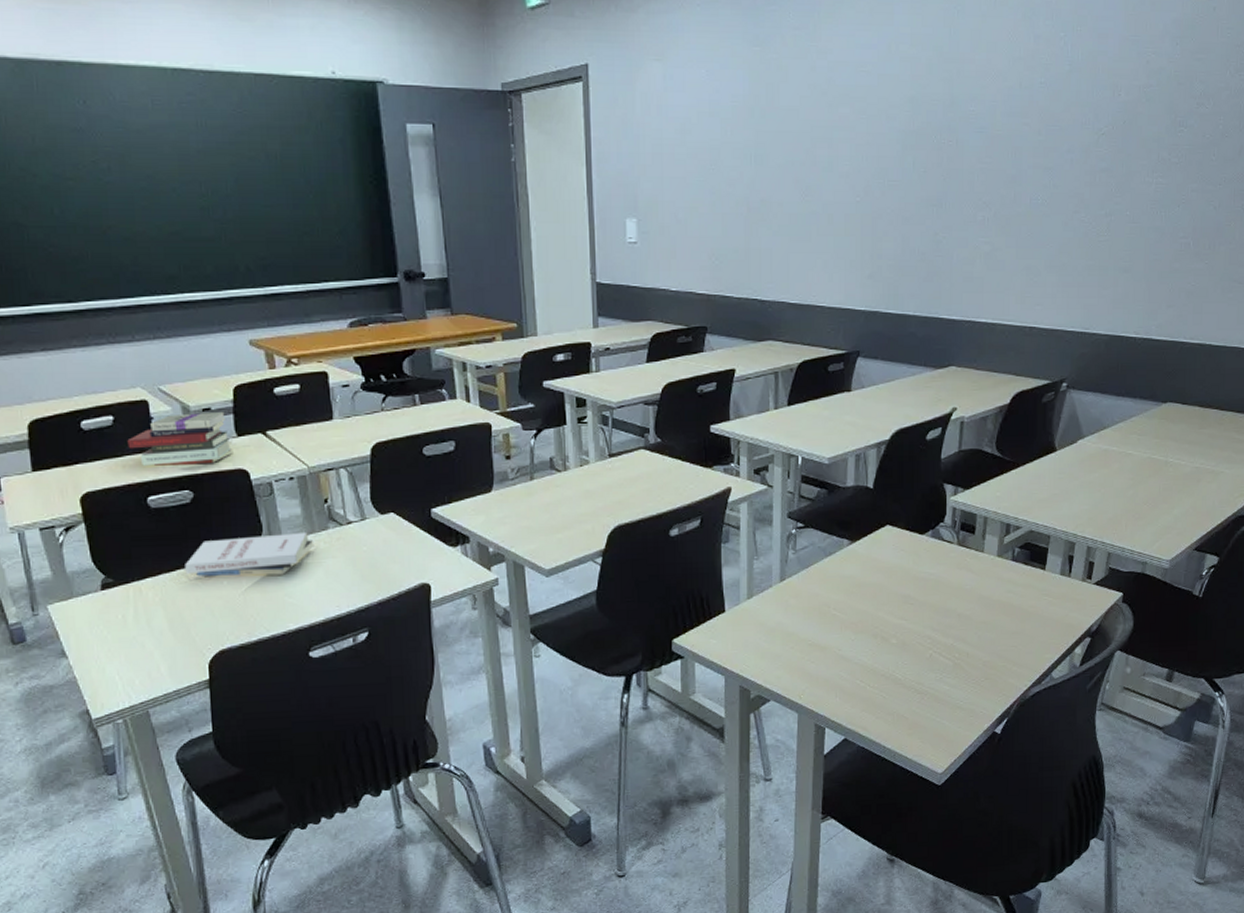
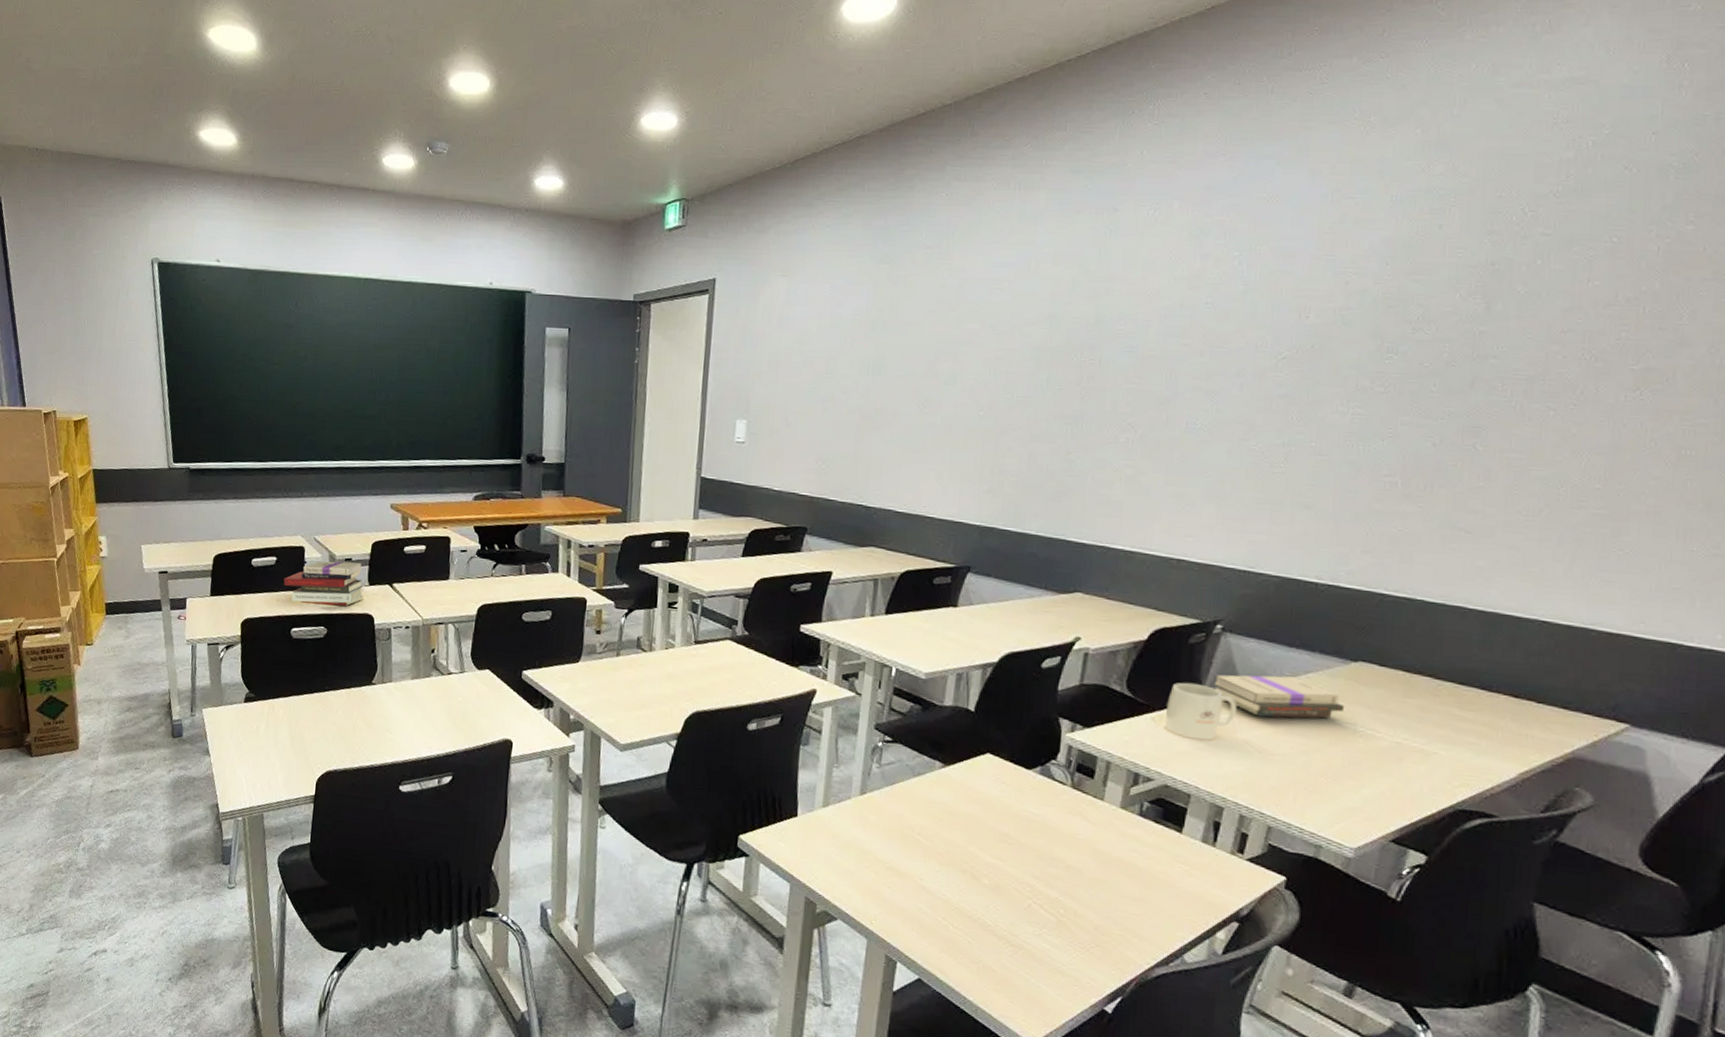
books: present [185,531,314,577] -> none [310,672,418,712]
mug: none [1028,437,1082,488] -> present [1165,682,1238,742]
books: none [1063,422,1159,460] -> present [1214,674,1345,719]

